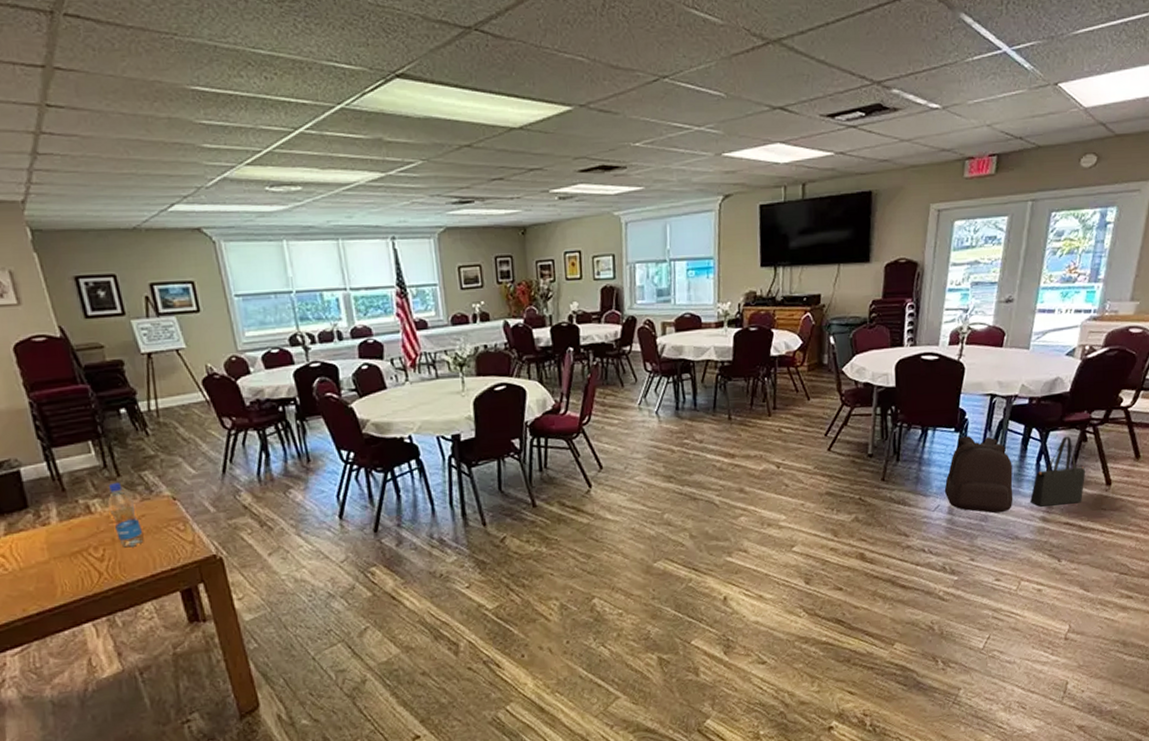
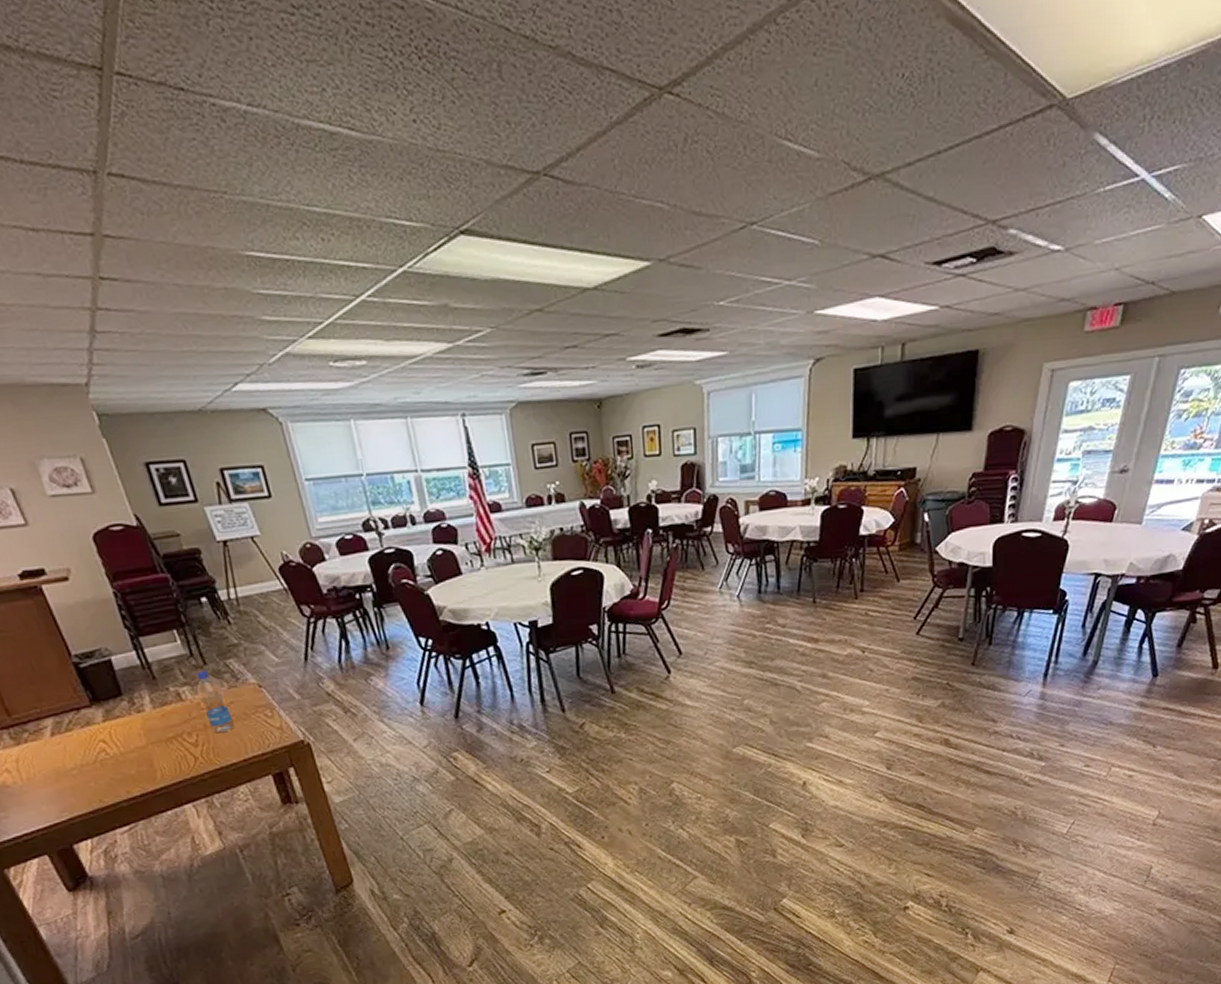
backpack: present [944,436,1013,513] -> none [1037,618,1113,698]
tote bag: present [1030,436,1086,507] -> none [1129,617,1192,692]

